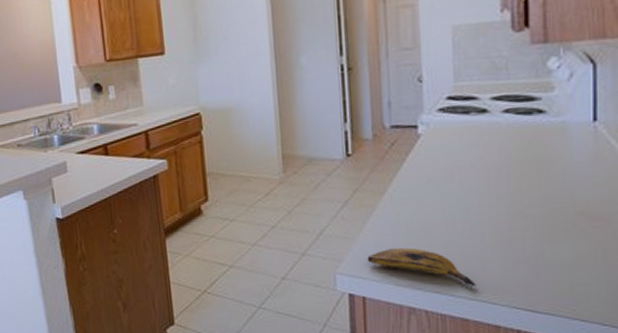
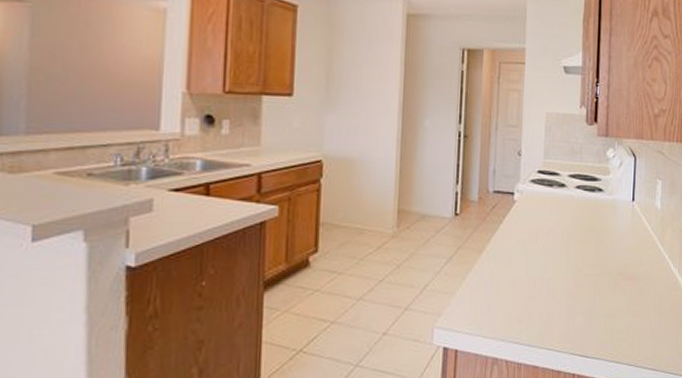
banana: present [367,247,478,287] -> none [462,301,548,337]

